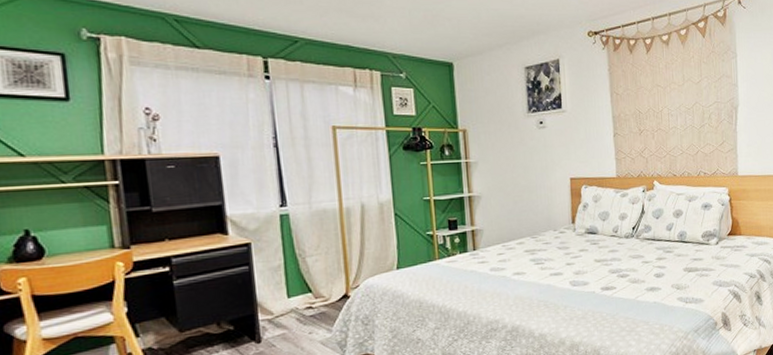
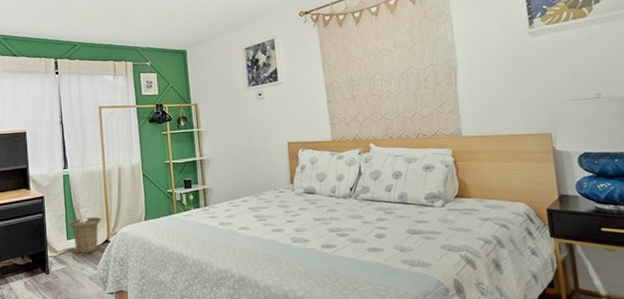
basket: none [289,267,338,314] -> present [68,216,102,254]

